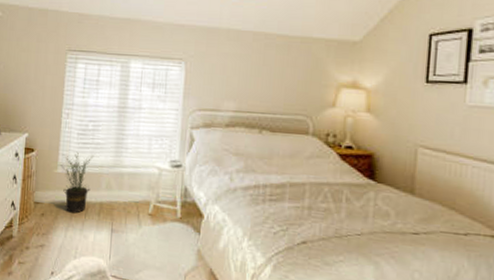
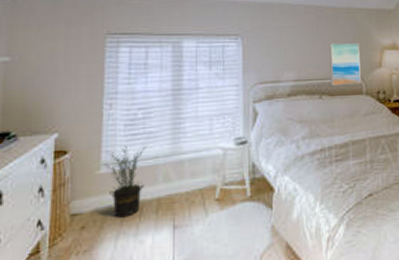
wall art: none [273,74,311,123] -> present [329,42,361,87]

